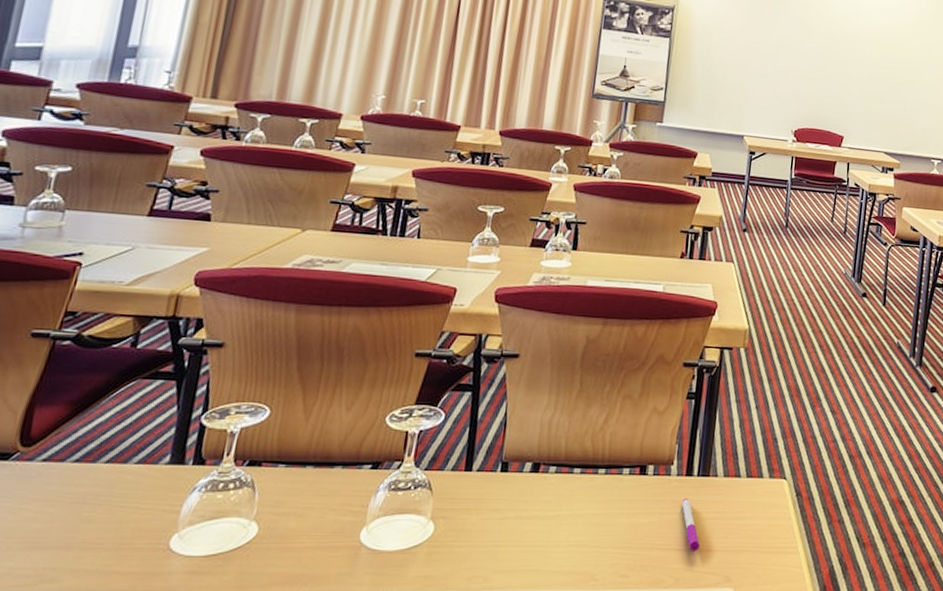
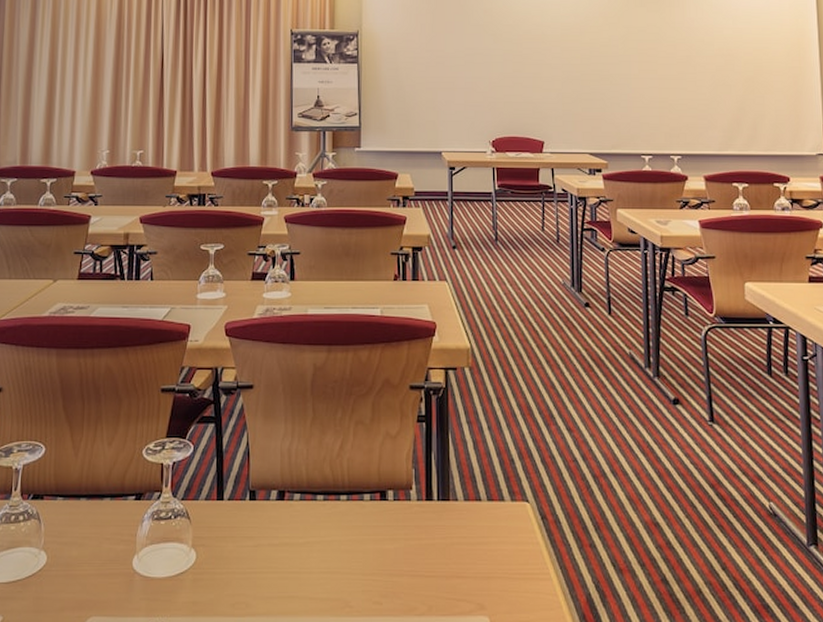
pen: present [681,499,700,551] -> none [425,524,448,578]

